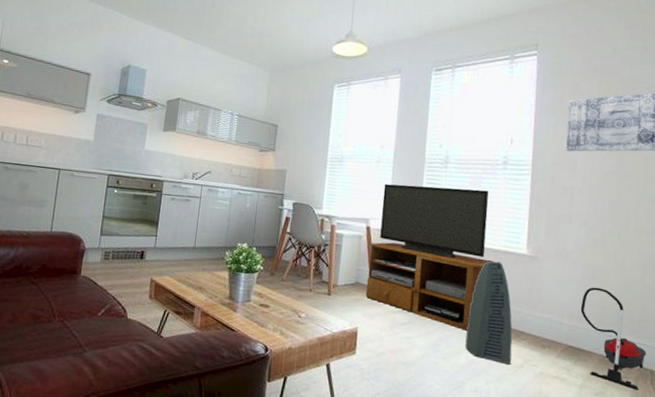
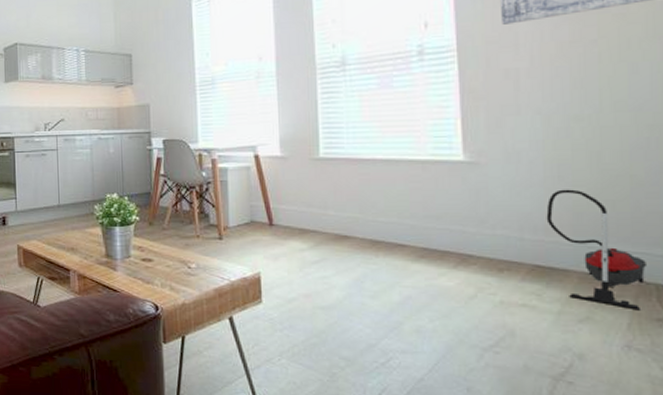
tv stand: present [365,183,495,331] -> none [261,90,423,262]
air purifier: present [465,261,512,365] -> none [396,174,459,296]

